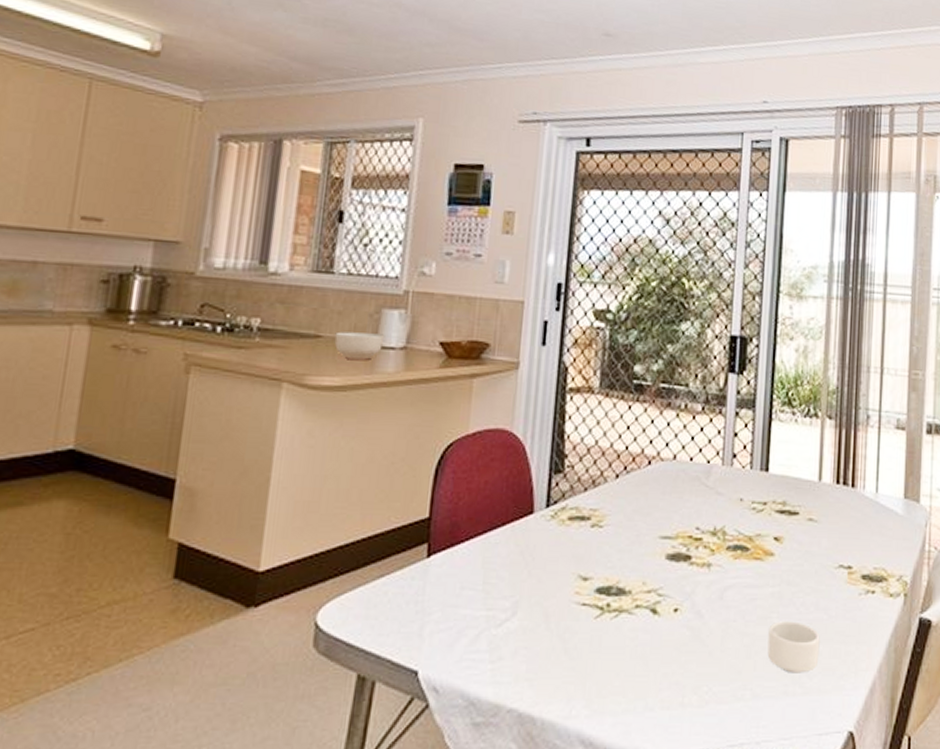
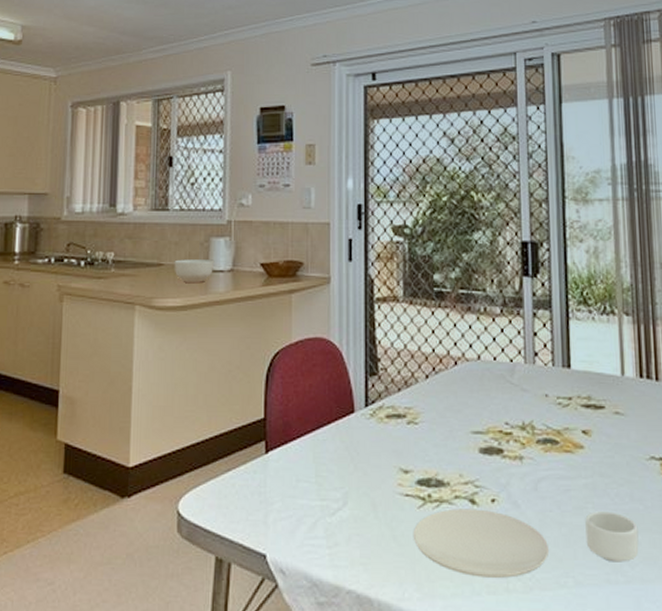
plate: none [586,619,730,692] -> present [413,508,550,578]

